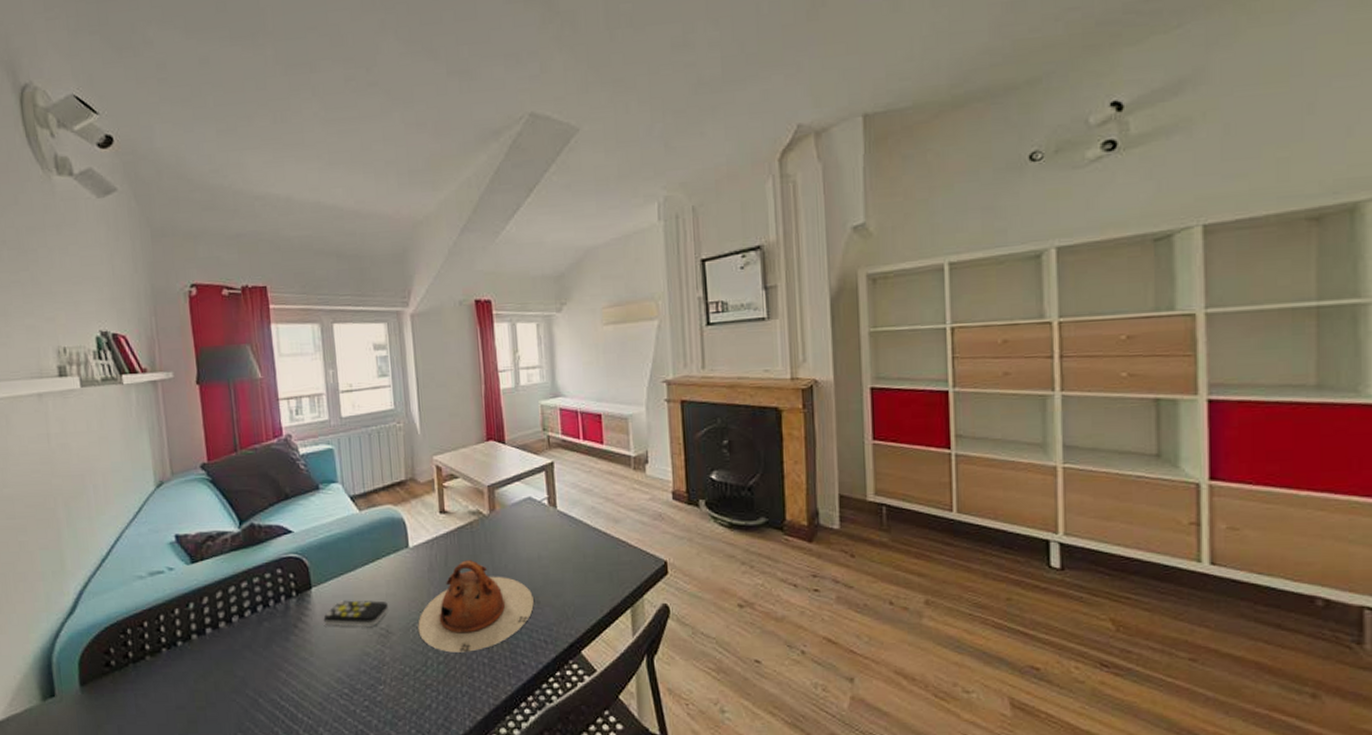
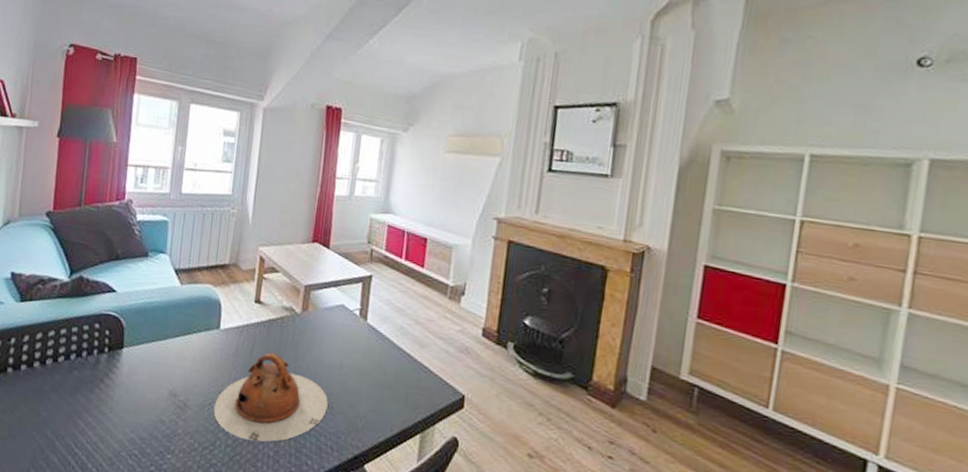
remote control: present [323,600,389,628] -> none [128,365,191,397]

